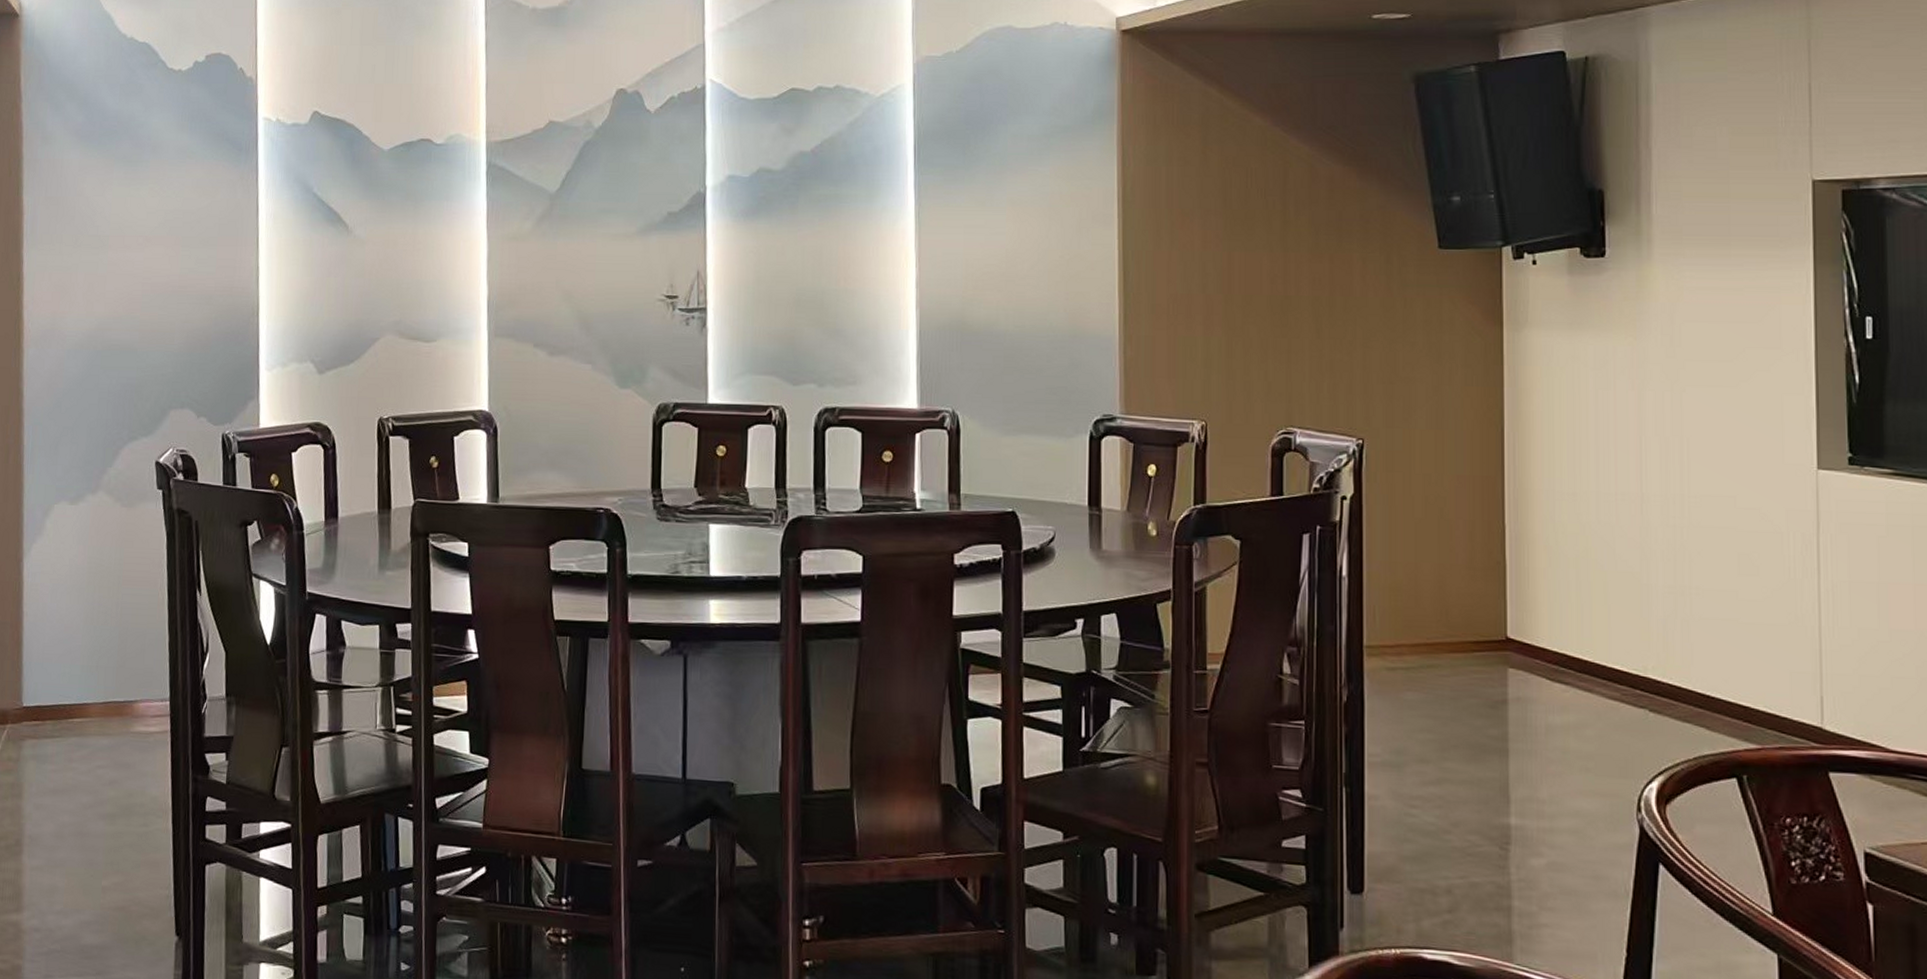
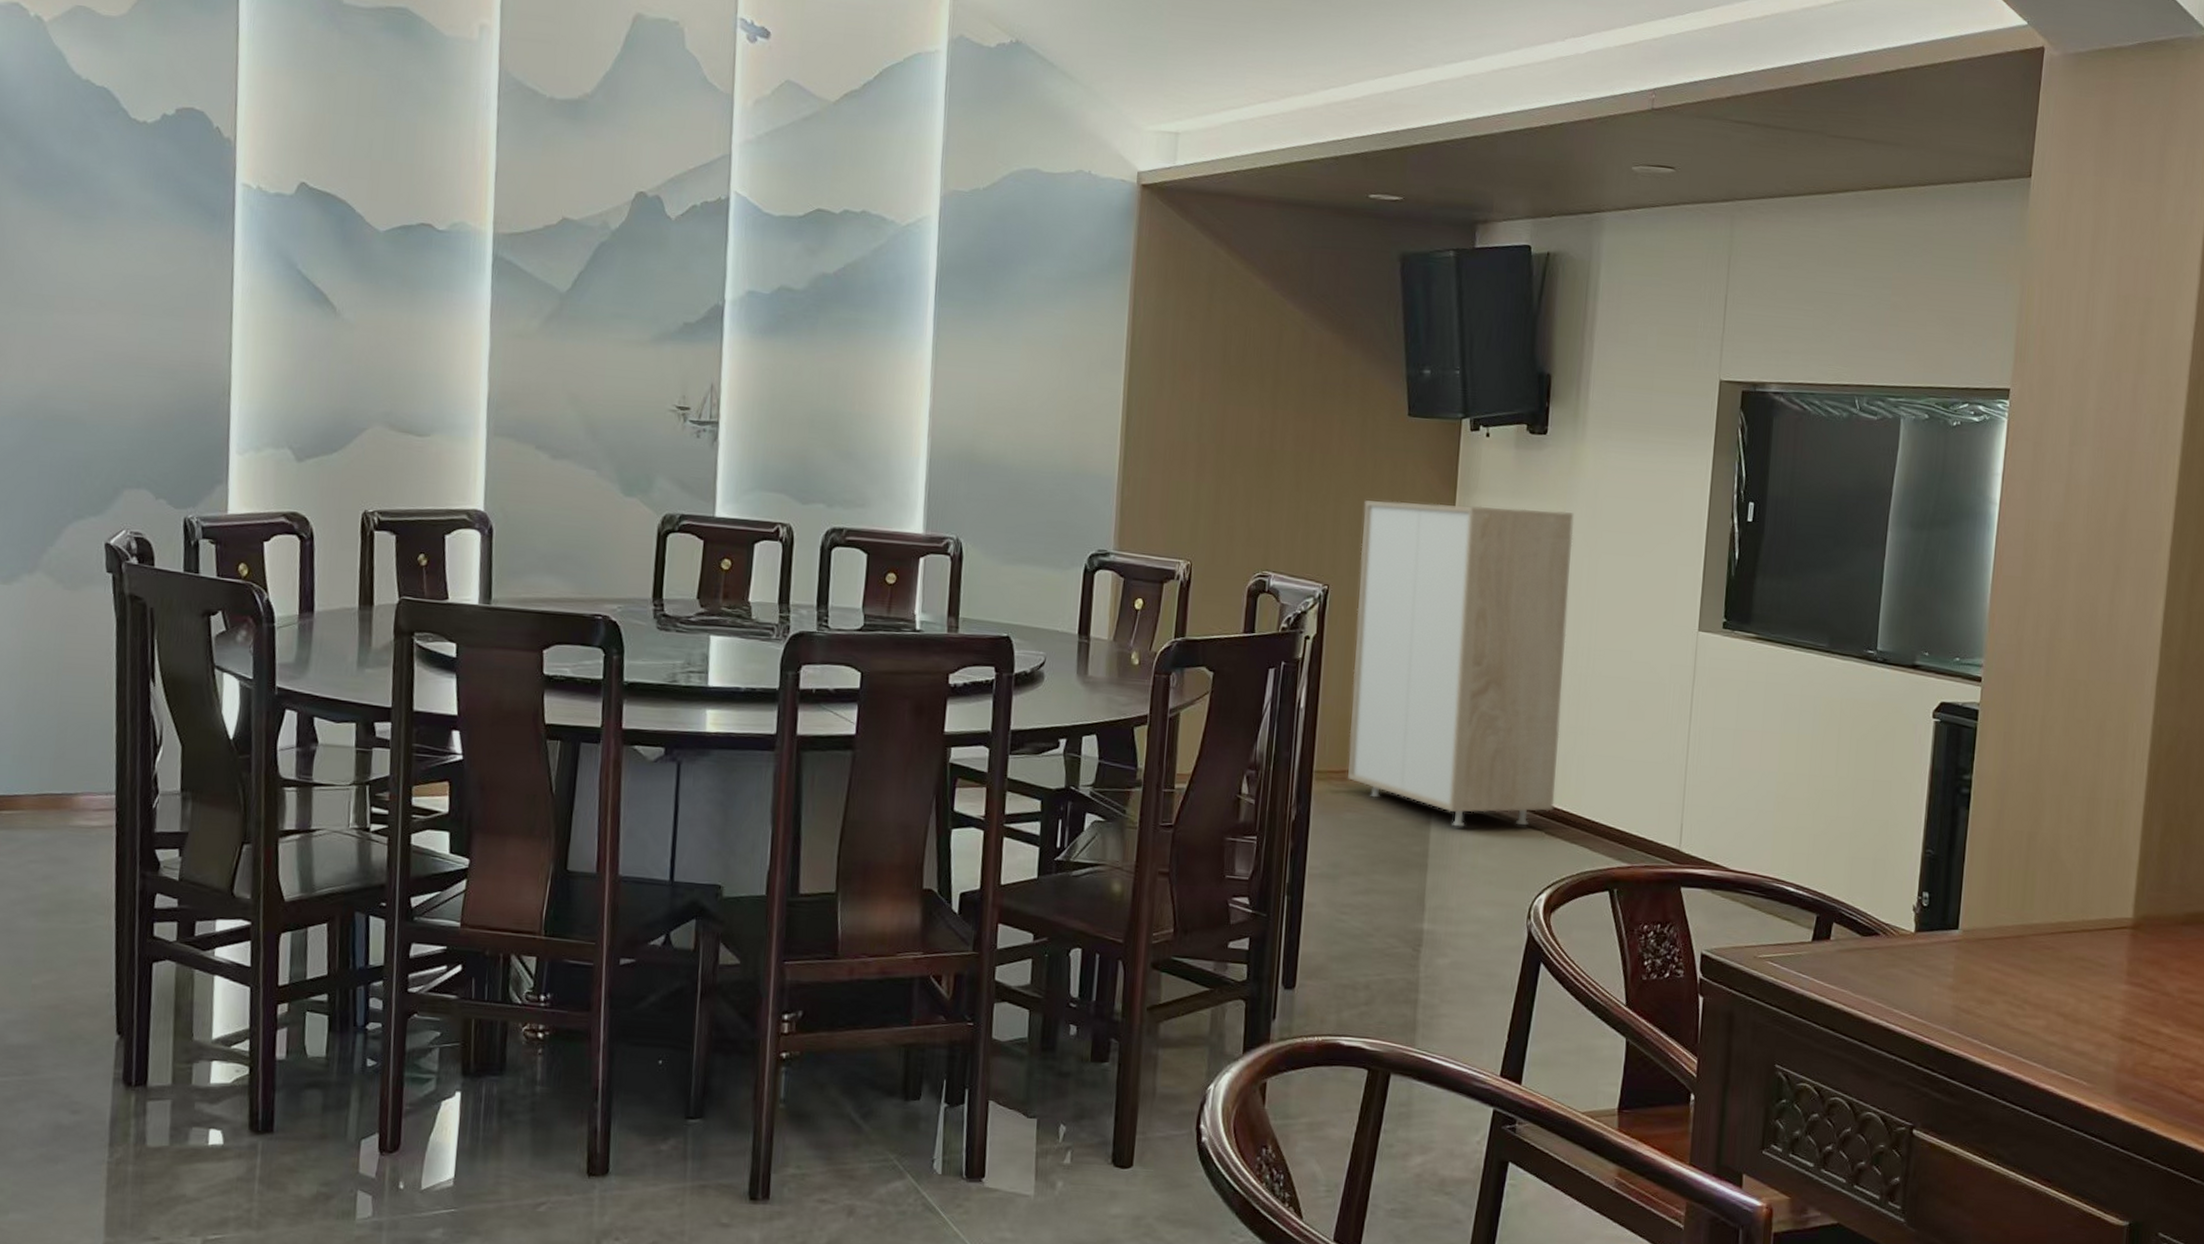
storage cabinet: none [1397,341,1657,706] -> present [1348,500,1574,827]

